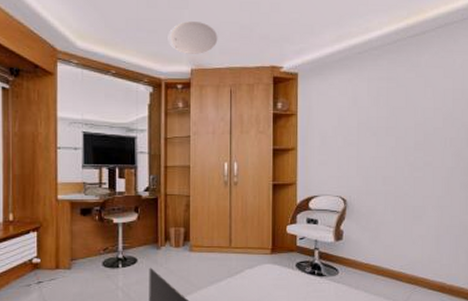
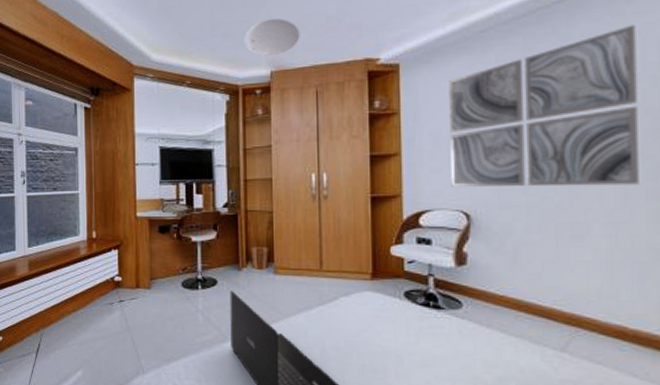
wall art: none [333,60,459,179] -> present [449,24,639,187]

